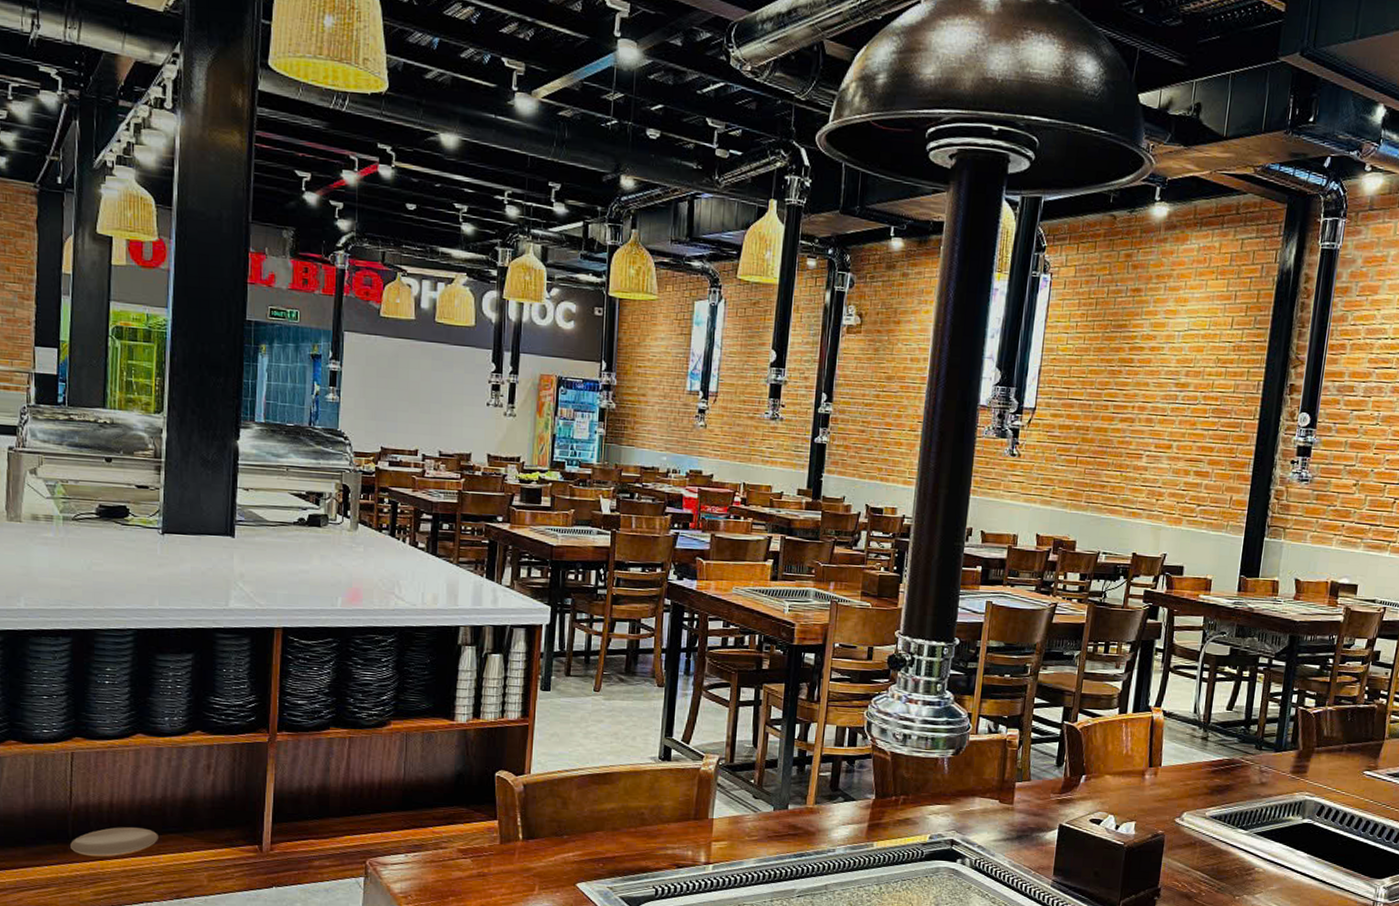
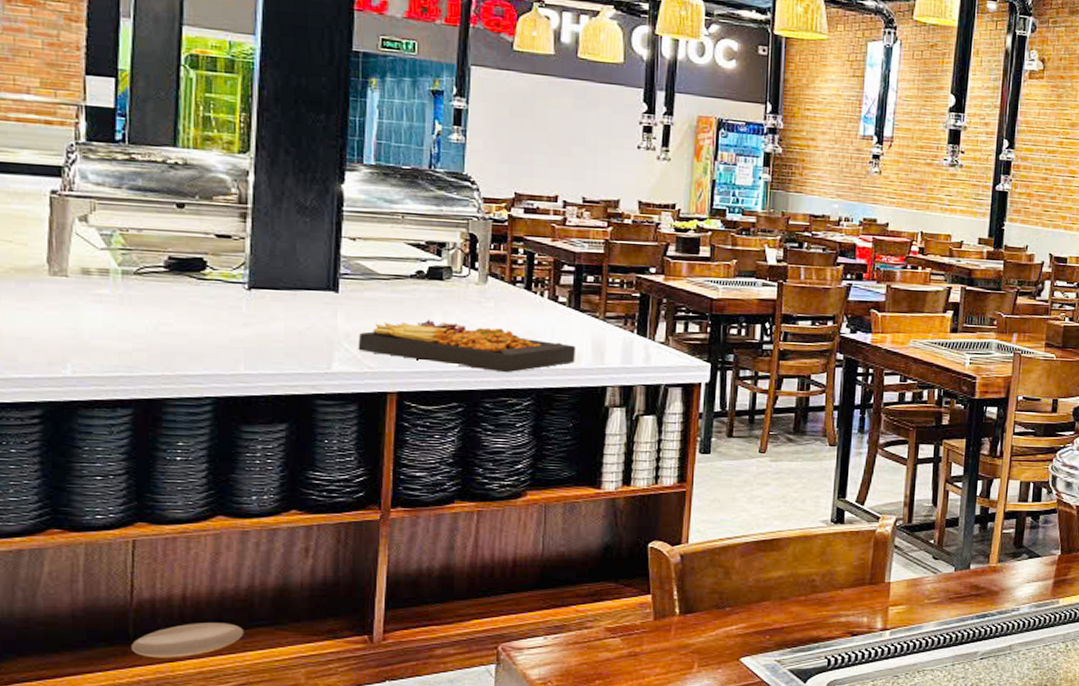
food platter: none [250,563,434,612] -> present [358,320,577,373]

